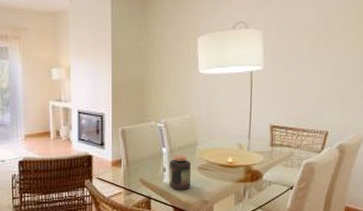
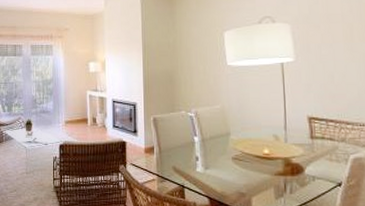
jar: present [168,155,192,190] -> none [201,144,226,180]

